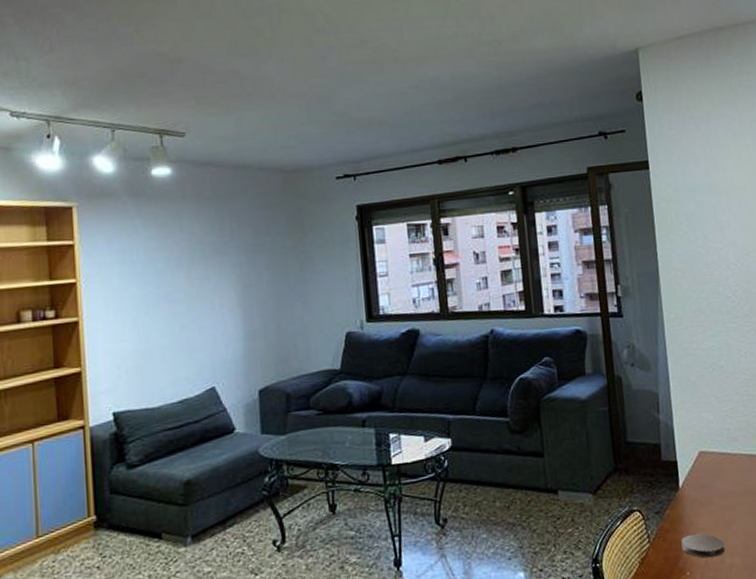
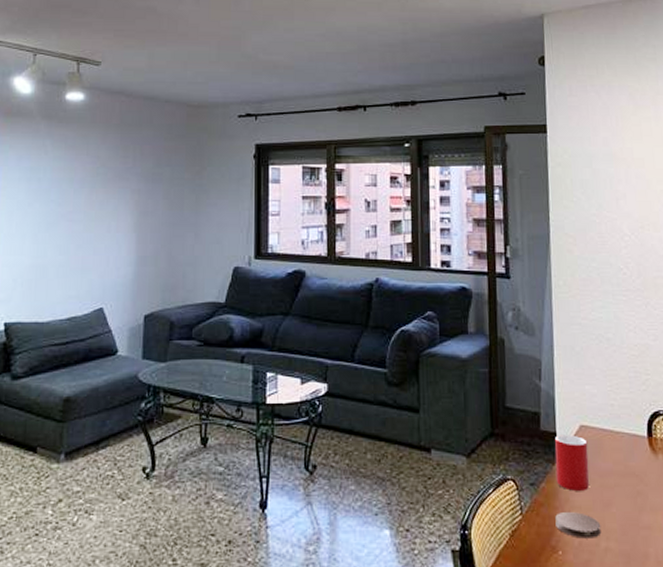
cup: none [676,461,712,515] -> present [554,435,590,491]

